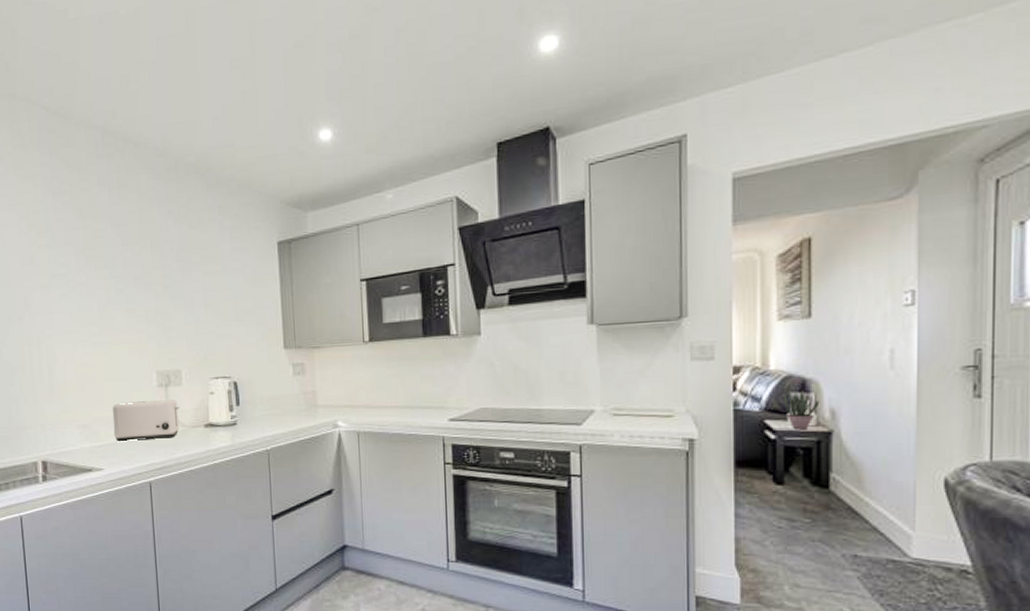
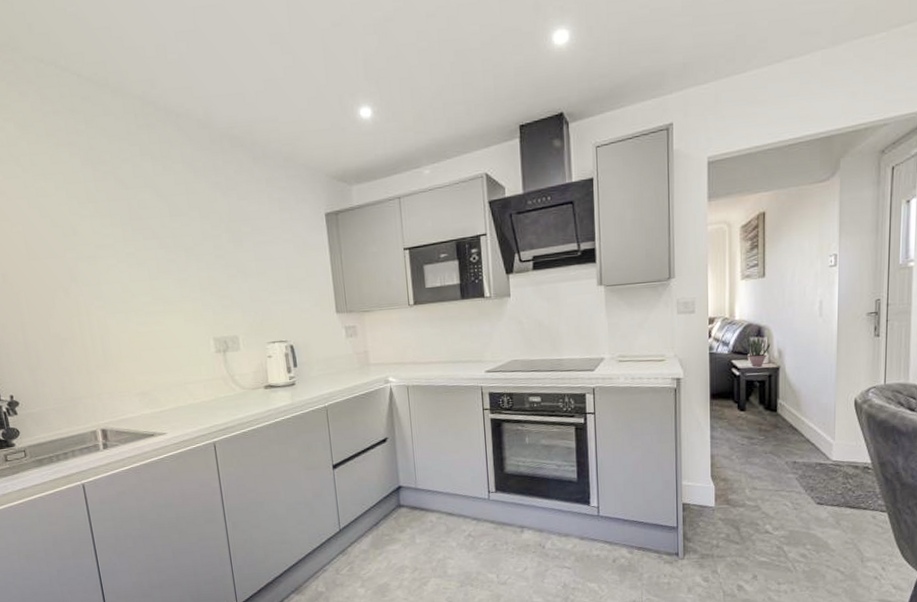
toaster: present [113,400,180,441] -> none [172,364,240,406]

